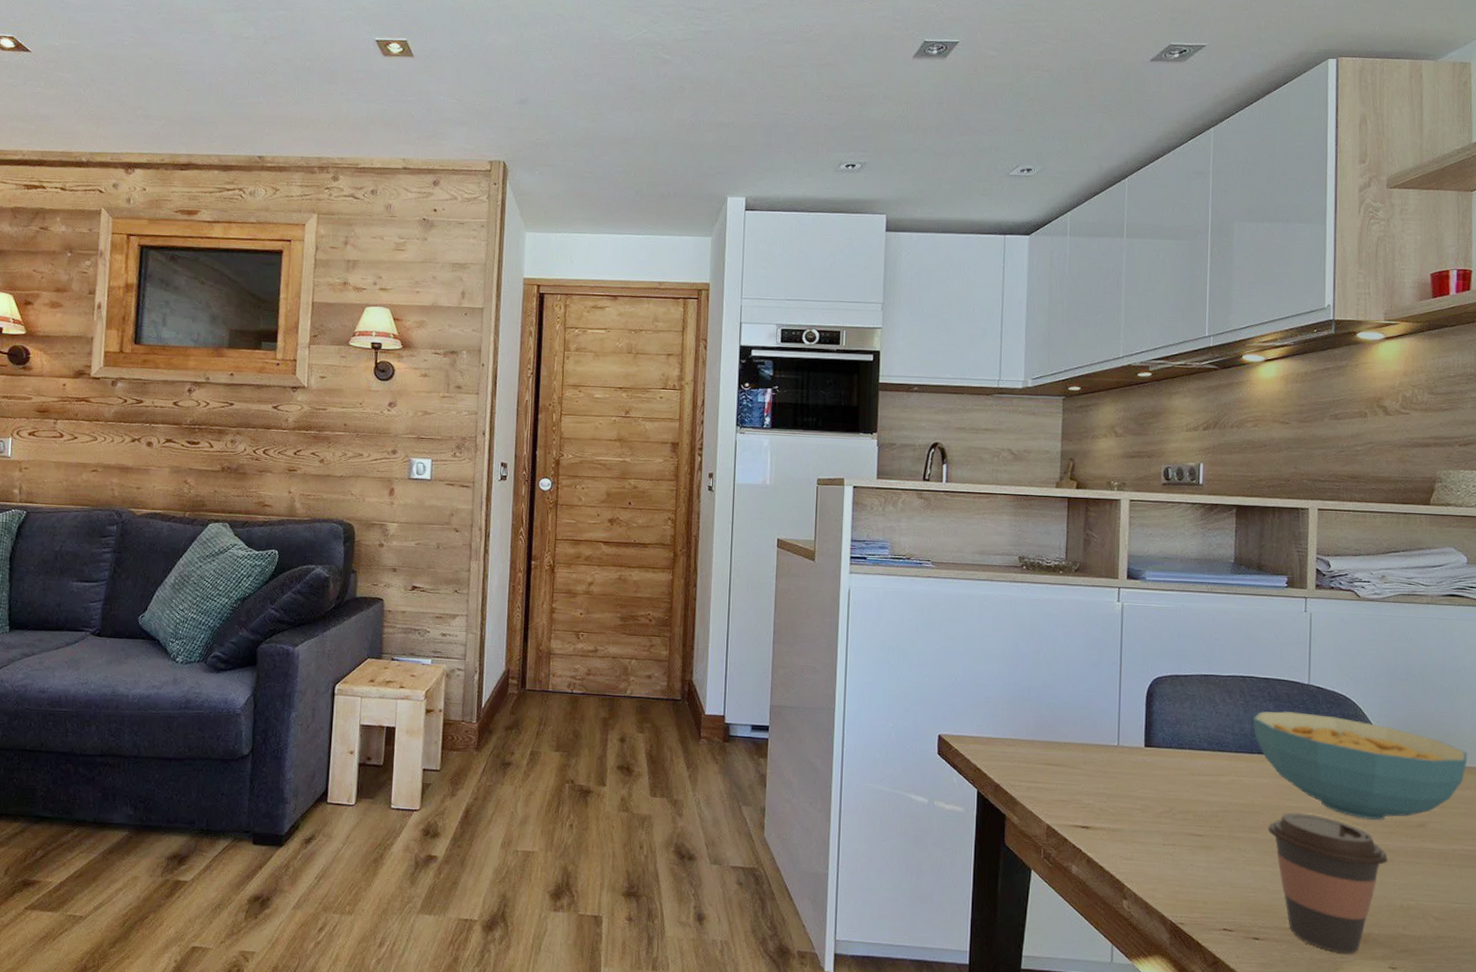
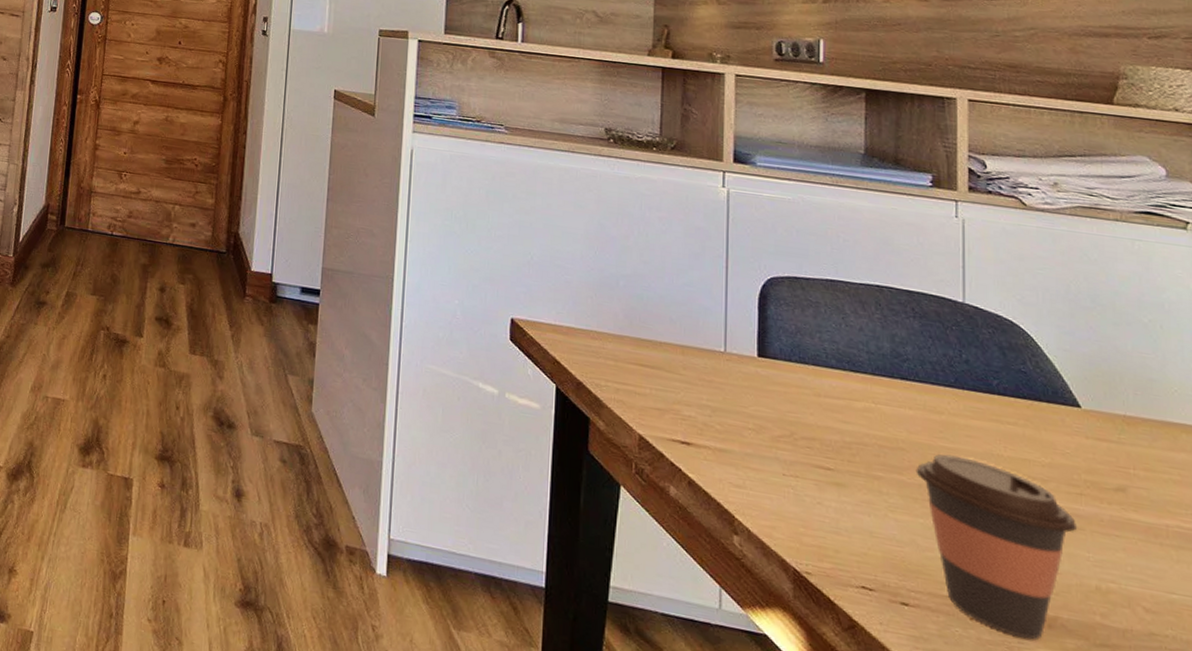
cereal bowl: present [1253,710,1468,821] -> none [893,329,1180,477]

